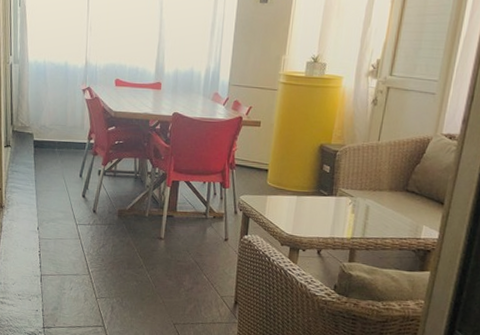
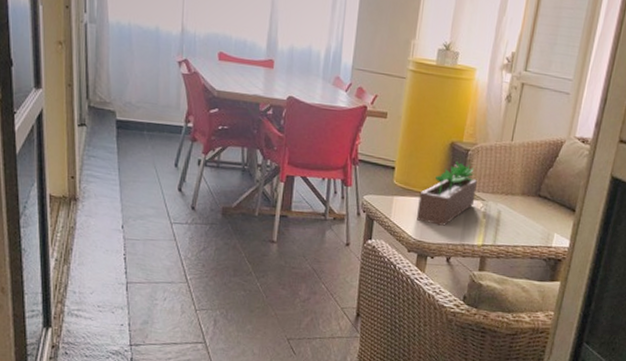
succulent planter: none [288,161,346,221] -> present [416,160,477,226]

